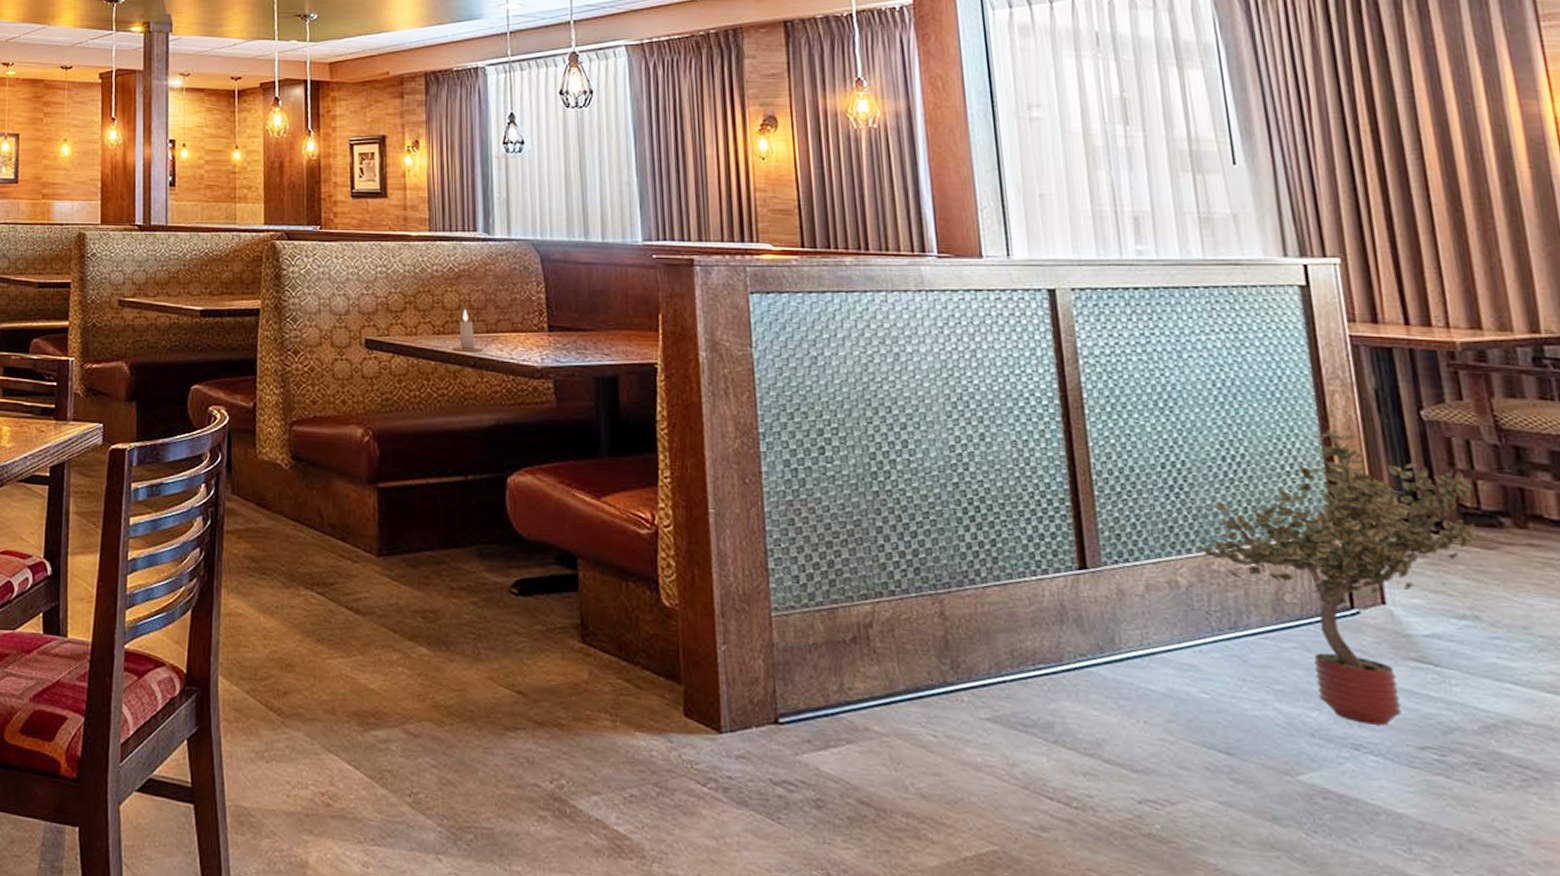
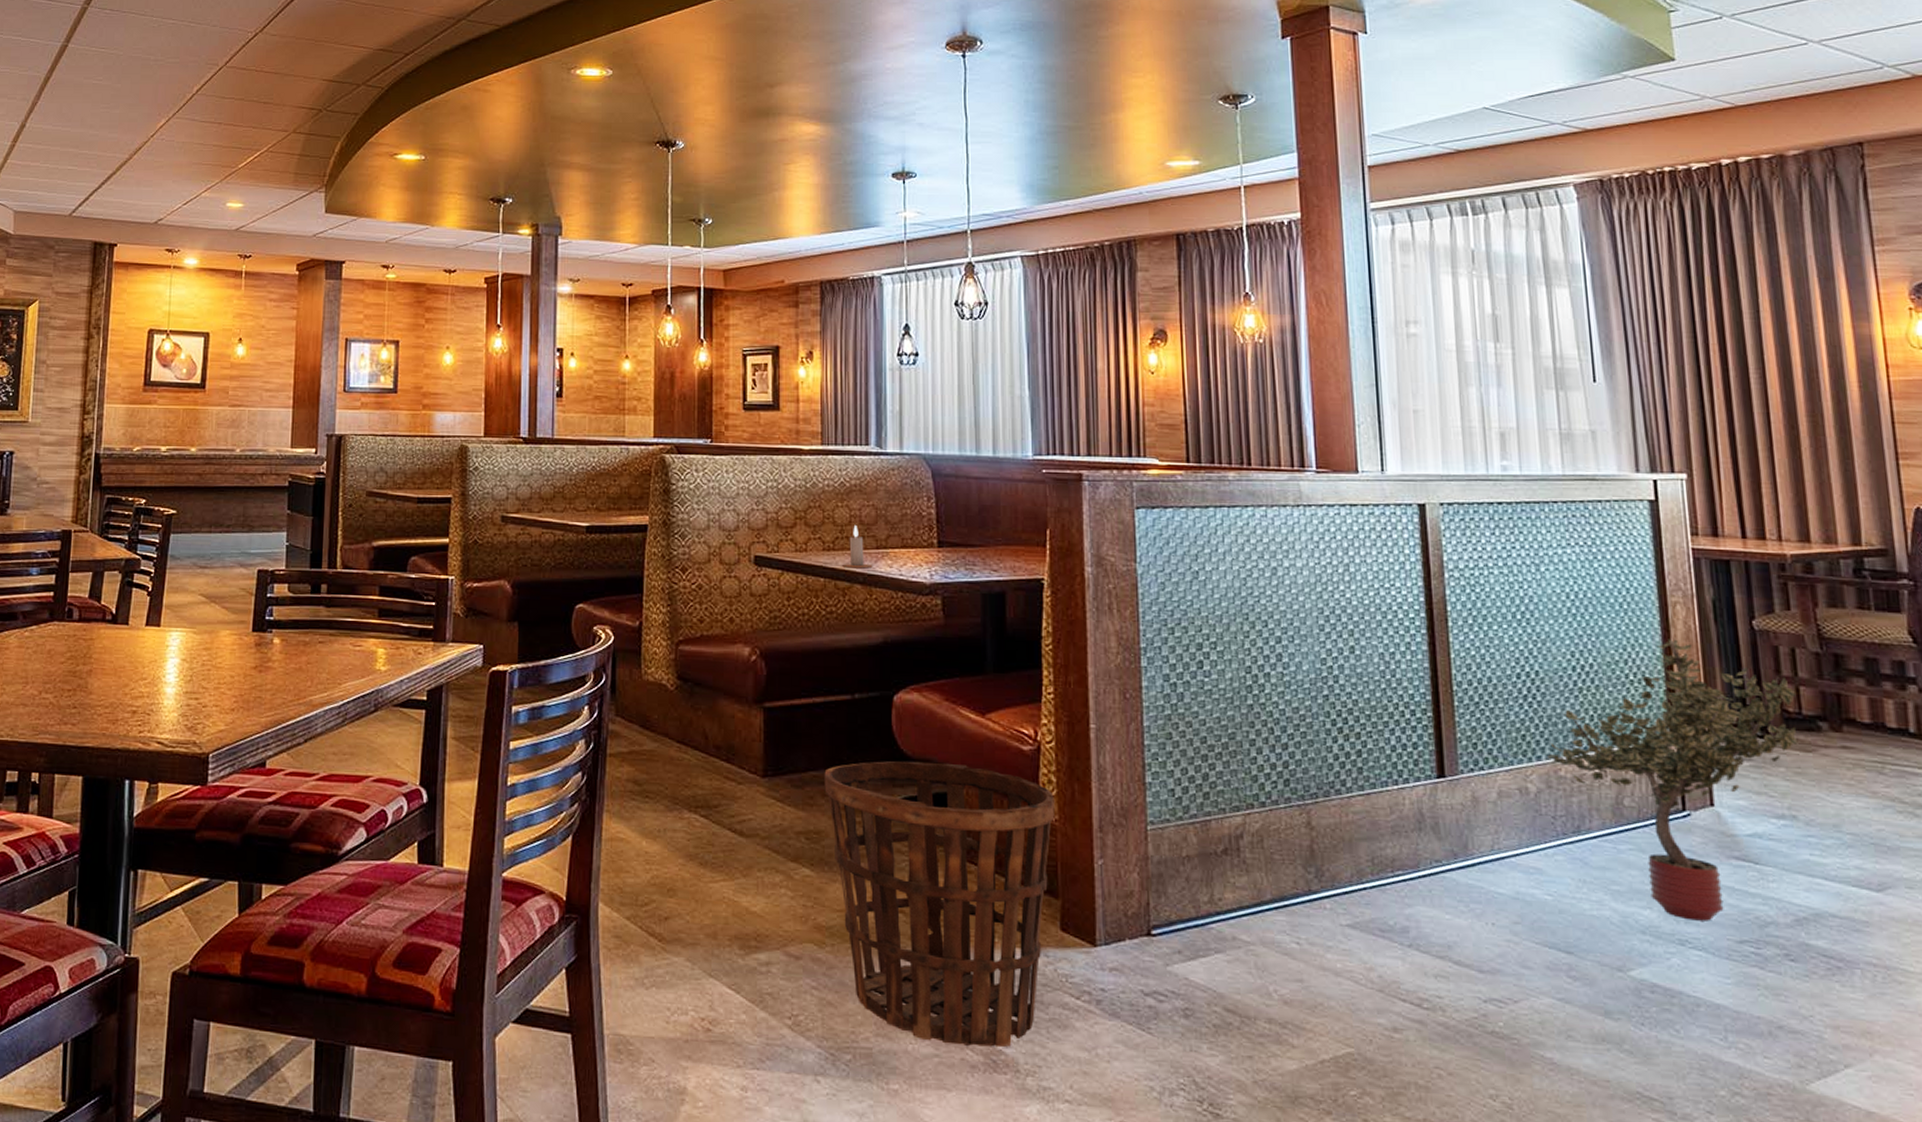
basket: none [439,542,675,833] -> present [824,761,1055,1048]

